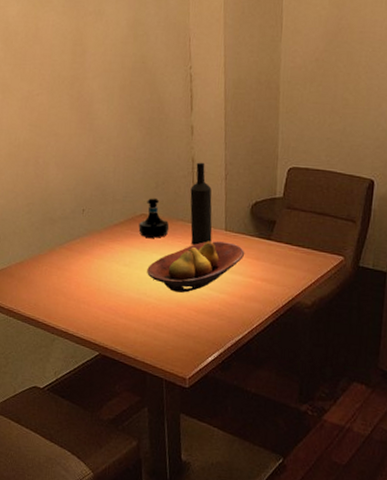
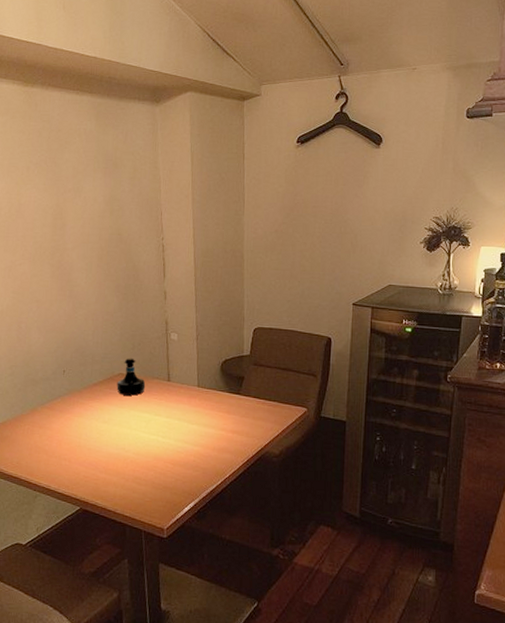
fruit bowl: present [147,241,245,293] -> none [125,397,217,447]
wine bottle: present [190,162,213,245] -> none [164,324,186,401]

